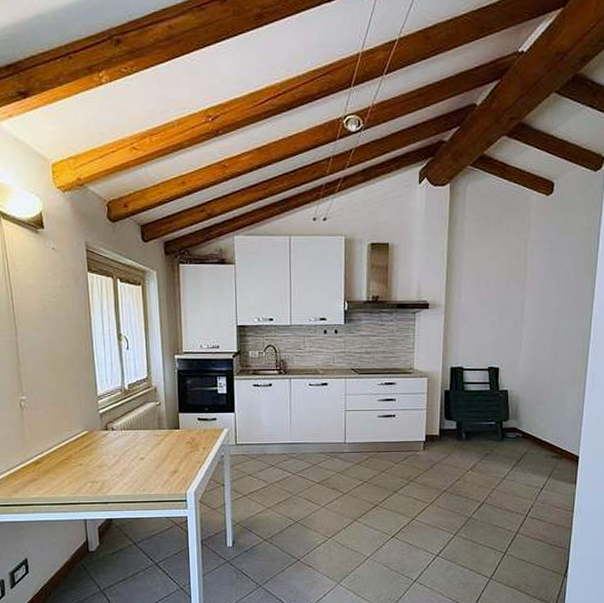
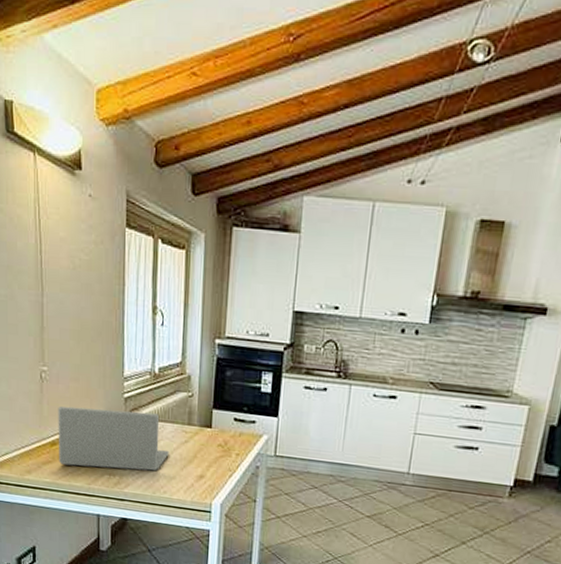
laptop: none [39,423,145,480] -> present [58,406,169,471]

